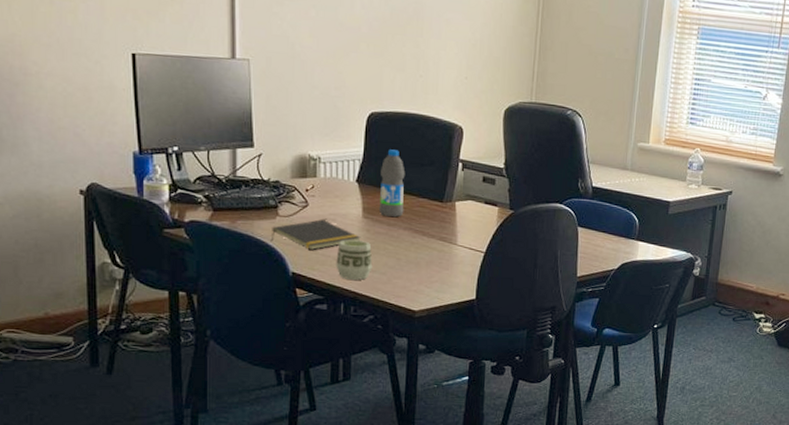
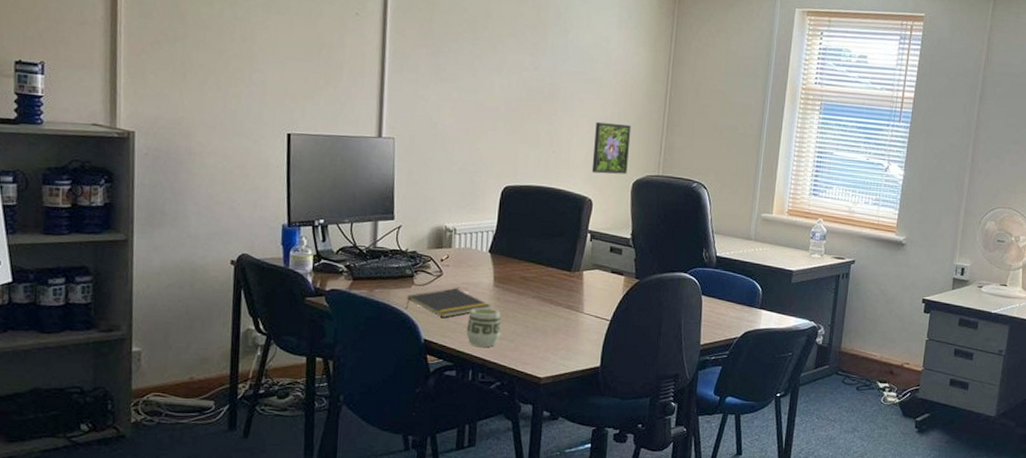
water bottle: present [378,149,406,218] -> none [509,221,536,287]
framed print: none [461,44,502,101] -> present [591,121,632,175]

